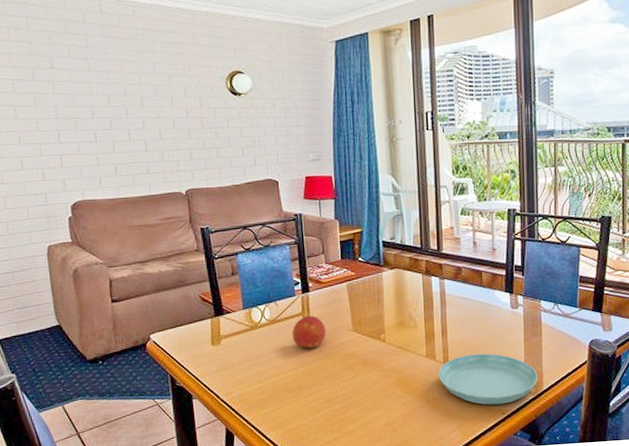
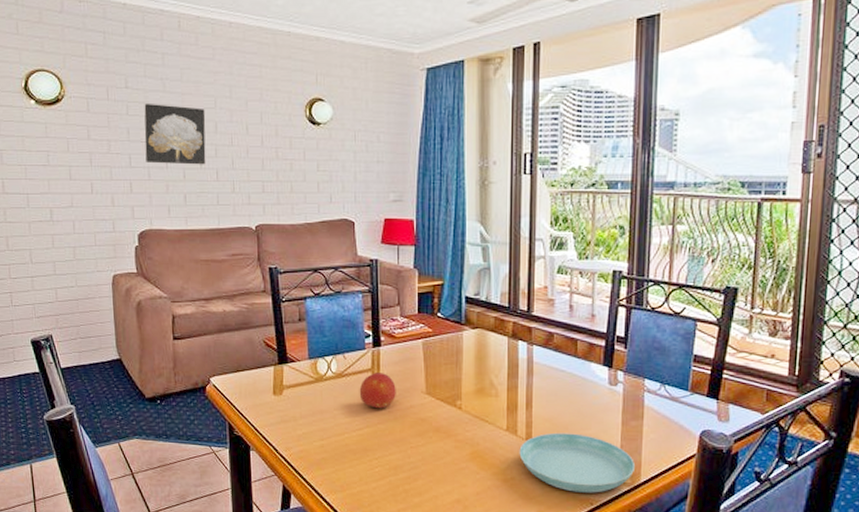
wall art: none [70,82,135,138] -> present [144,104,206,165]

